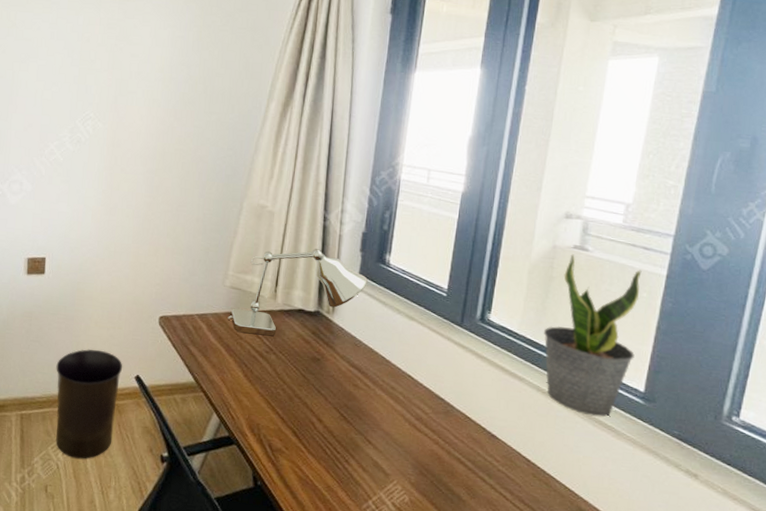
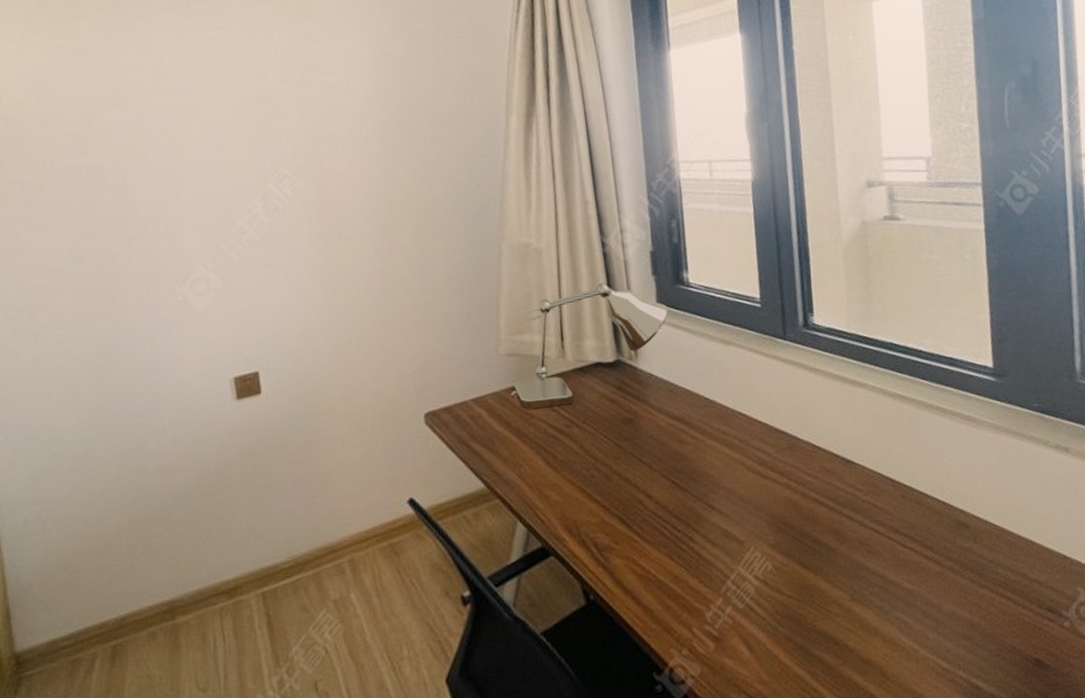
waste bin: present [56,349,123,459] -> none [299,477,394,633]
potted plant: present [543,254,642,418] -> none [874,227,974,410]

